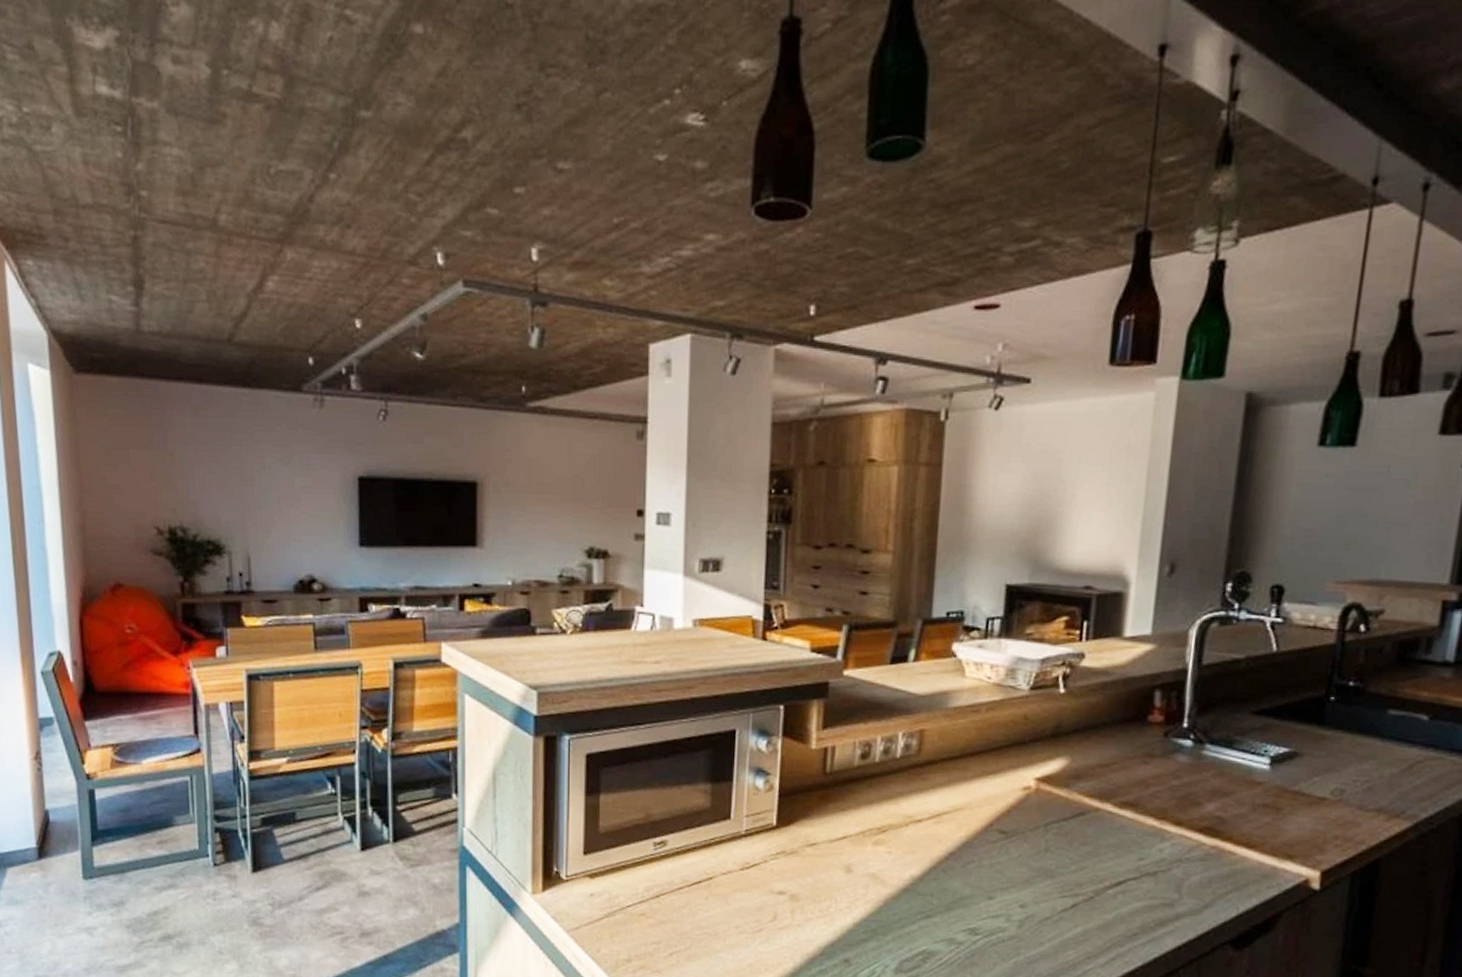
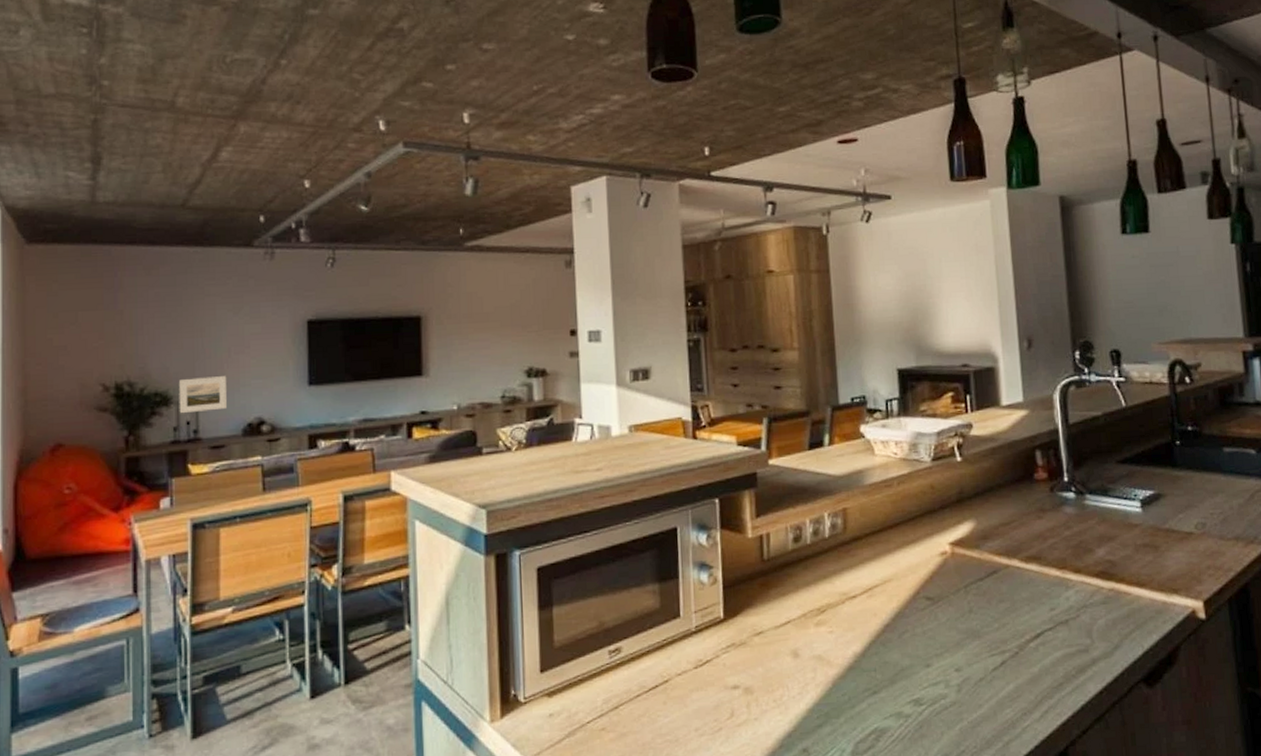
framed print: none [230,528,278,565] -> present [178,376,227,414]

